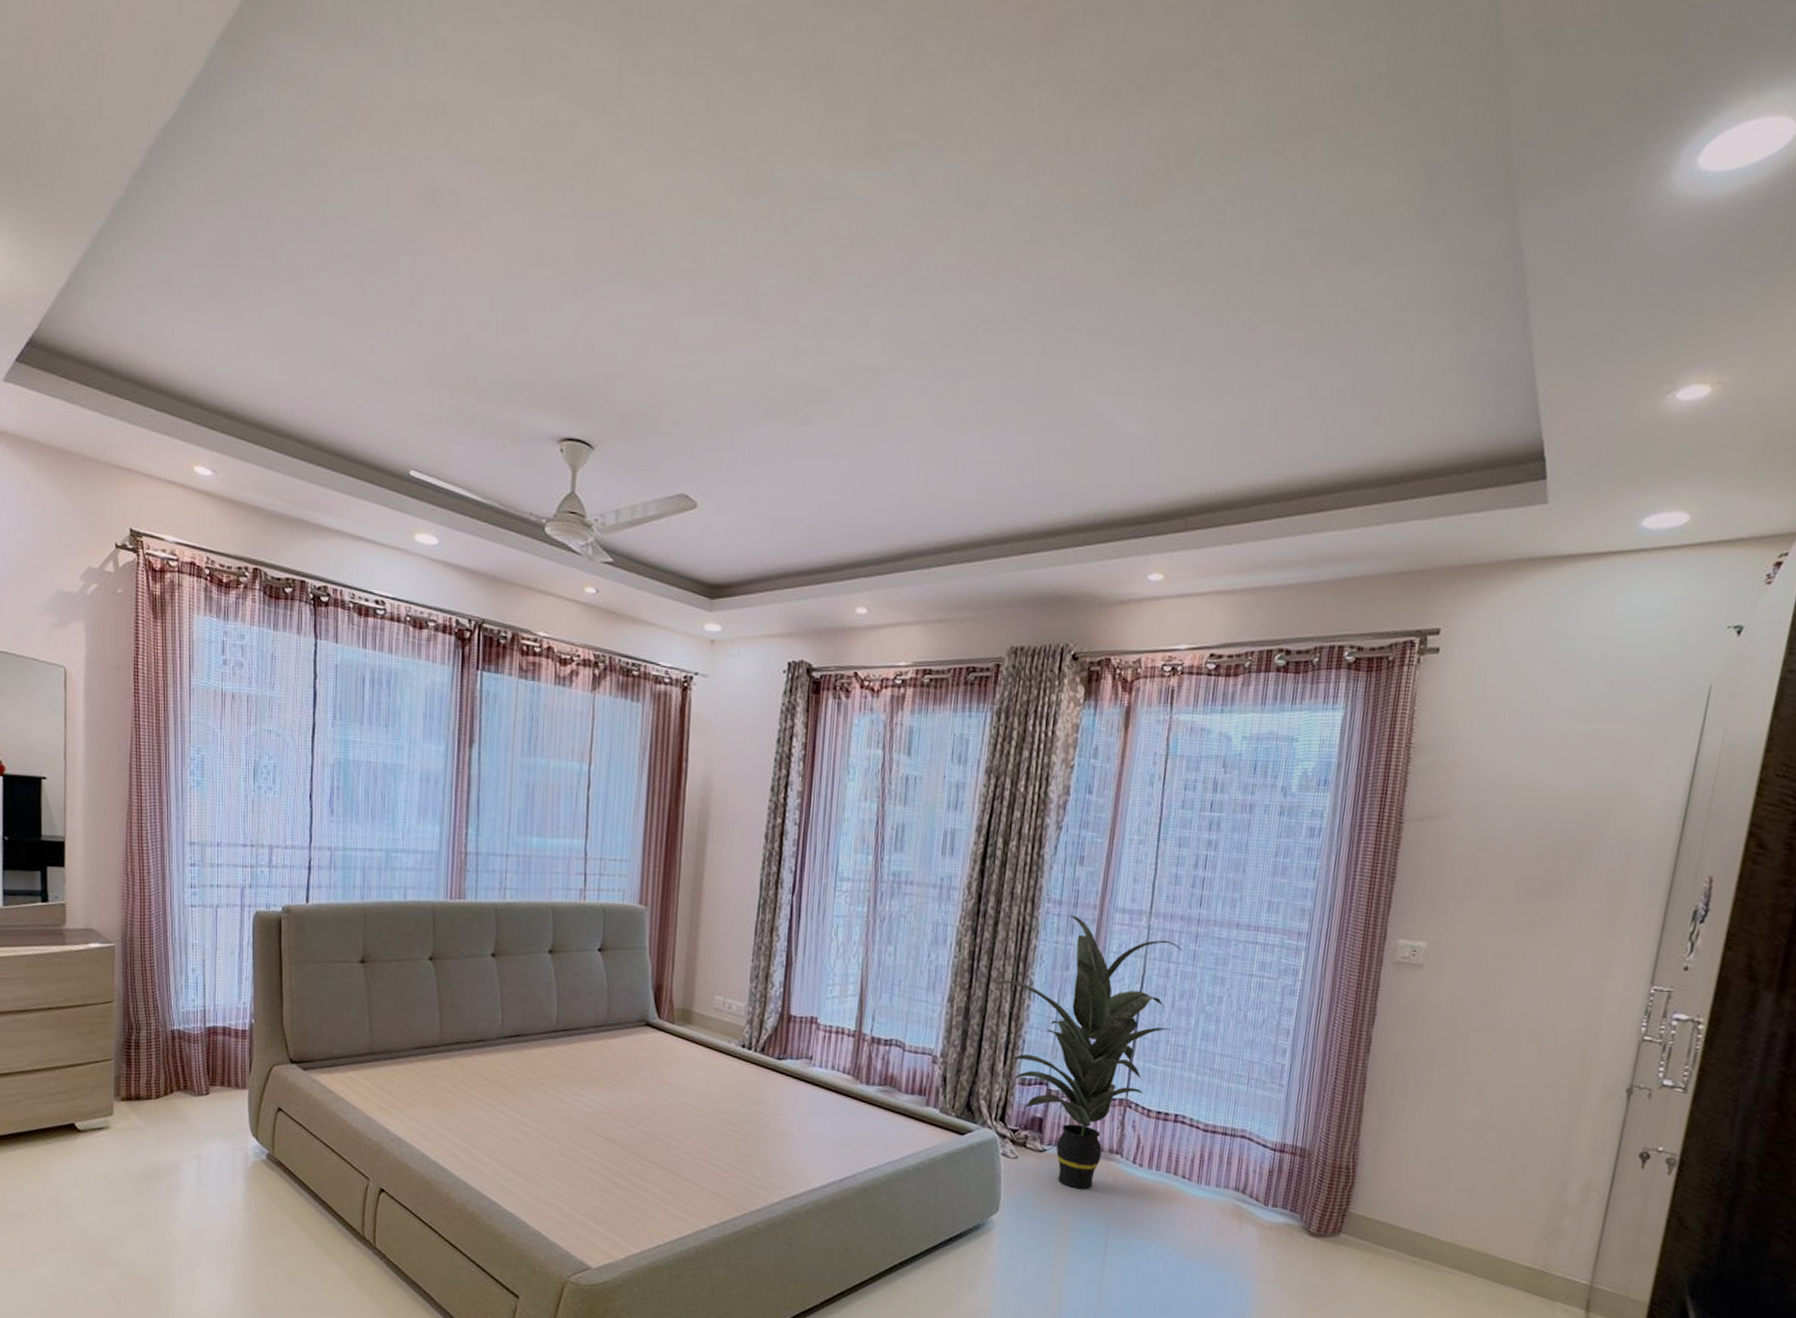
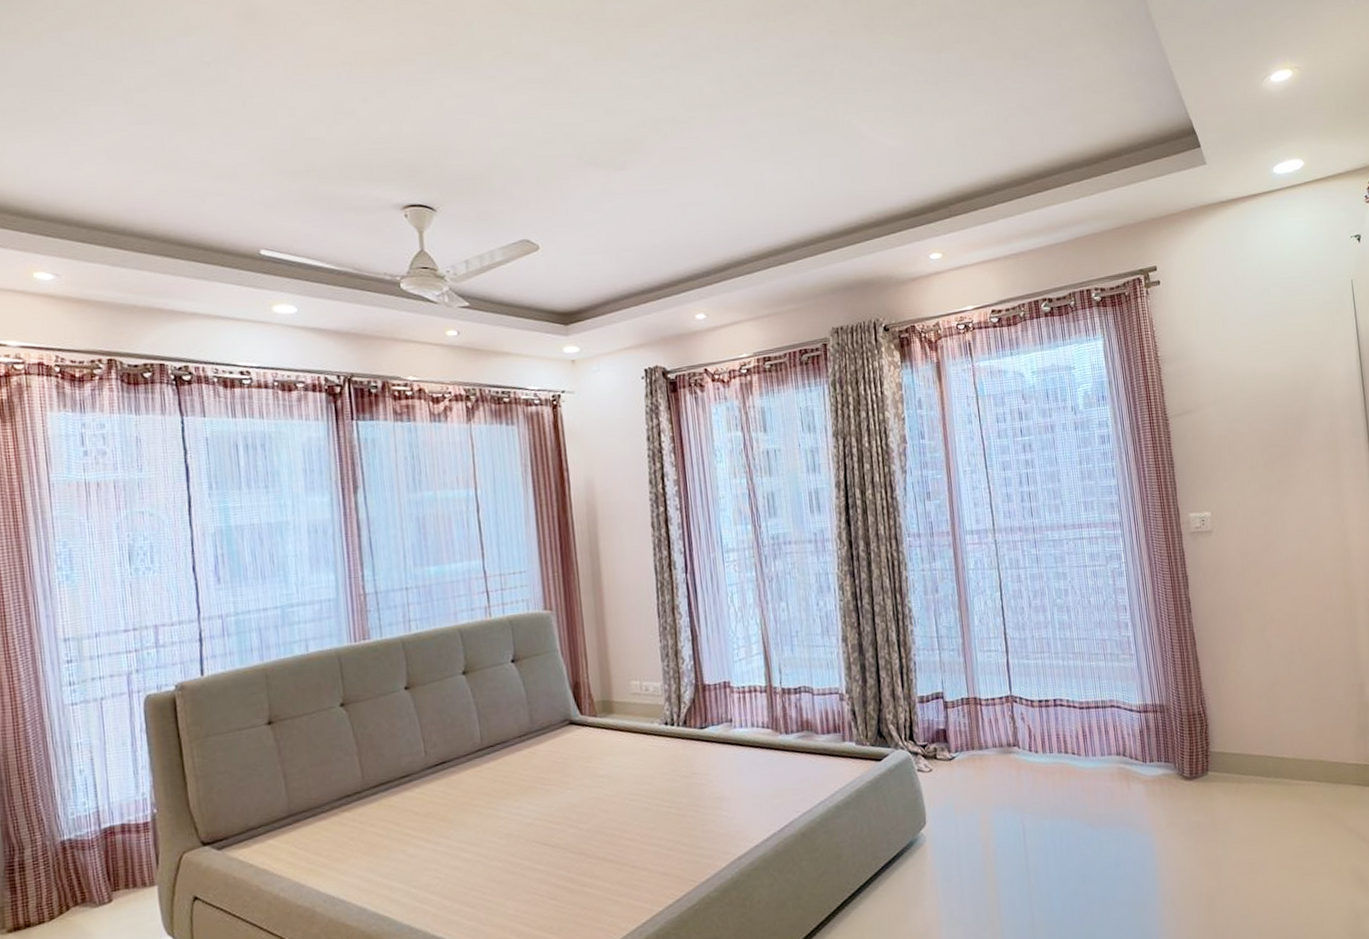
indoor plant: present [995,914,1183,1190] -> none [879,544,1035,787]

